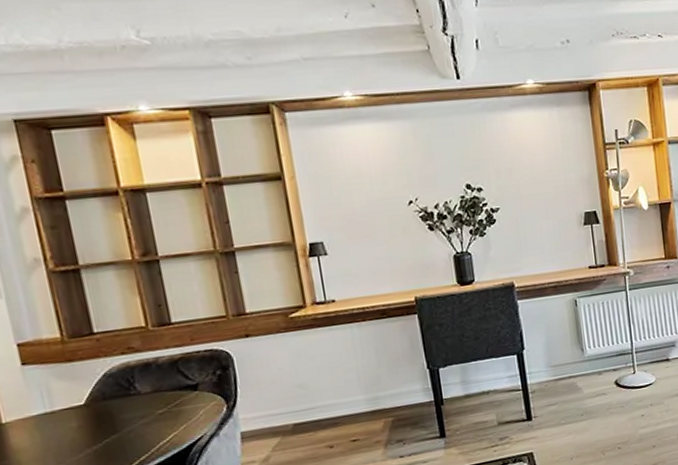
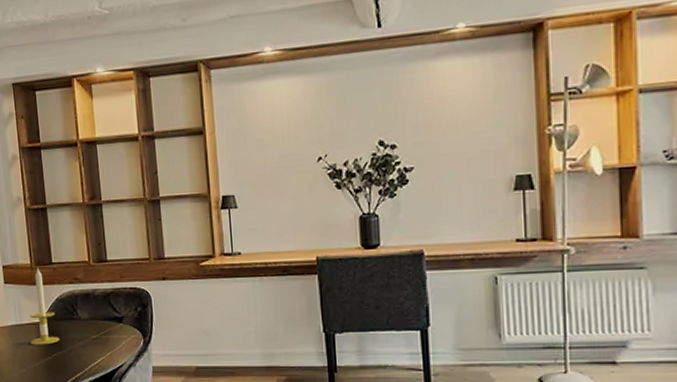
candle: none [65,340,113,434] -> present [30,267,60,345]

